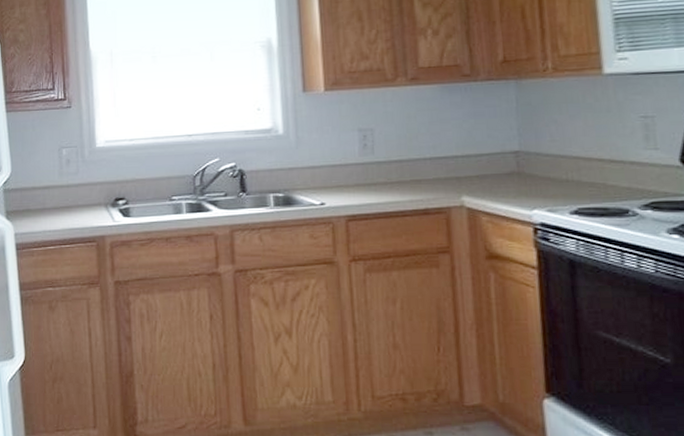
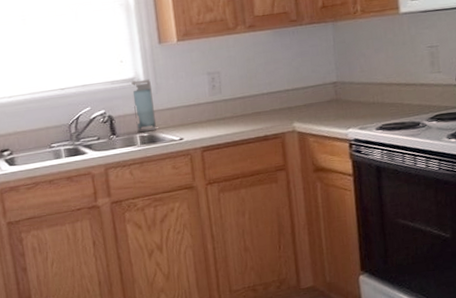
soap dispenser: none [268,131,295,191] -> present [131,79,157,132]

